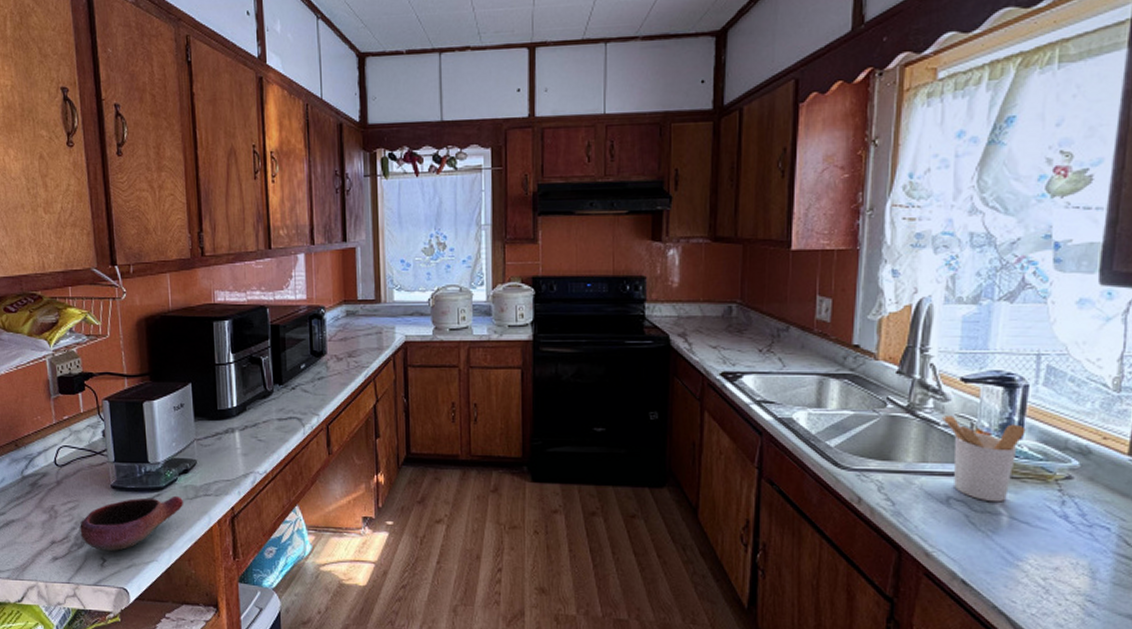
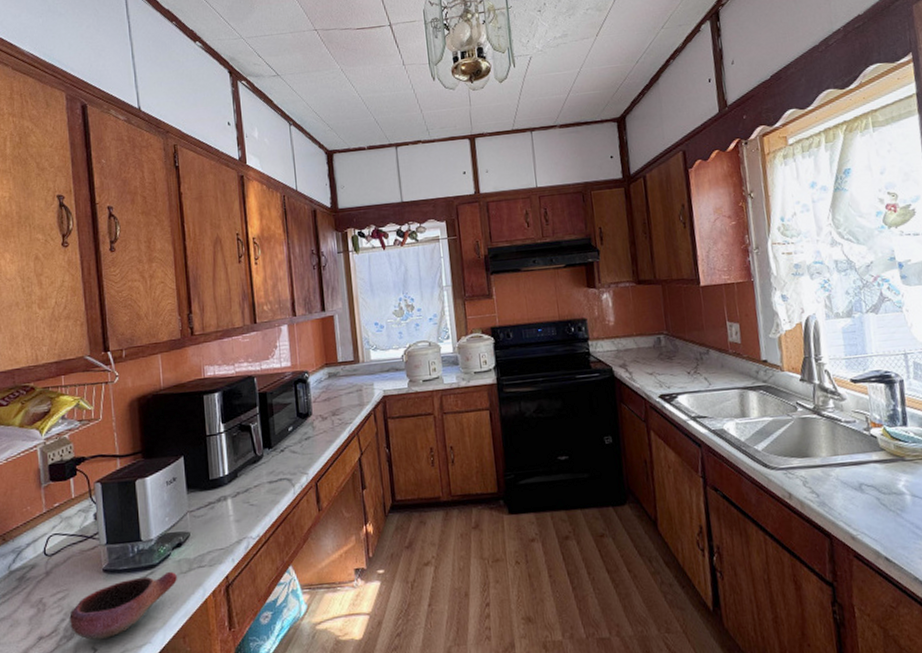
utensil holder: present [942,415,1026,502] -> none [842,412,909,484]

